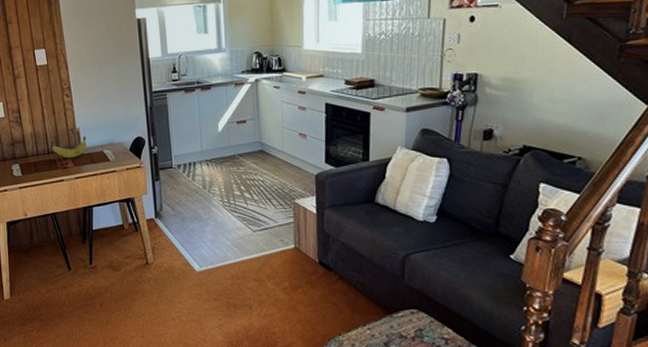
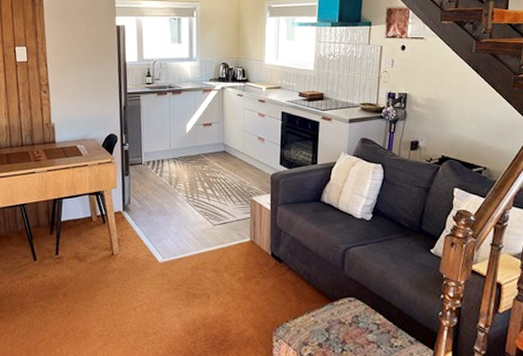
banana: present [52,136,86,159] -> none [26,131,61,152]

